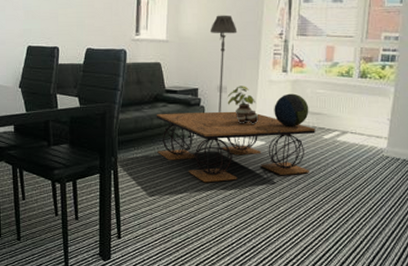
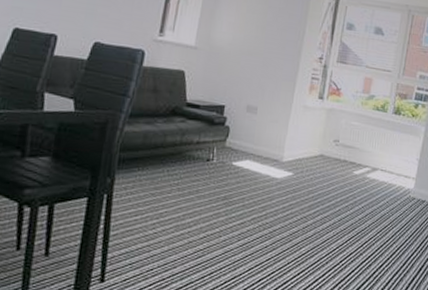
coffee table: present [157,111,316,183] -> none [167,129,347,216]
floor lamp: present [210,15,238,112] -> none [245,28,276,136]
potted plant: present [227,86,259,124] -> none [256,108,289,152]
decorative sphere: present [274,93,309,126] -> none [305,122,342,159]

